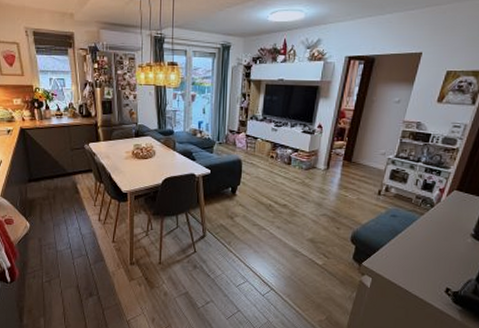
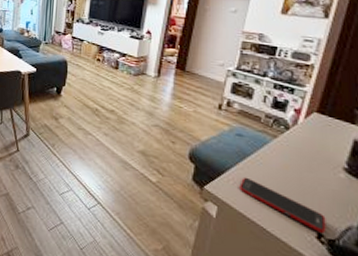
cell phone: none [390,251,454,287] -> present [239,177,327,233]

